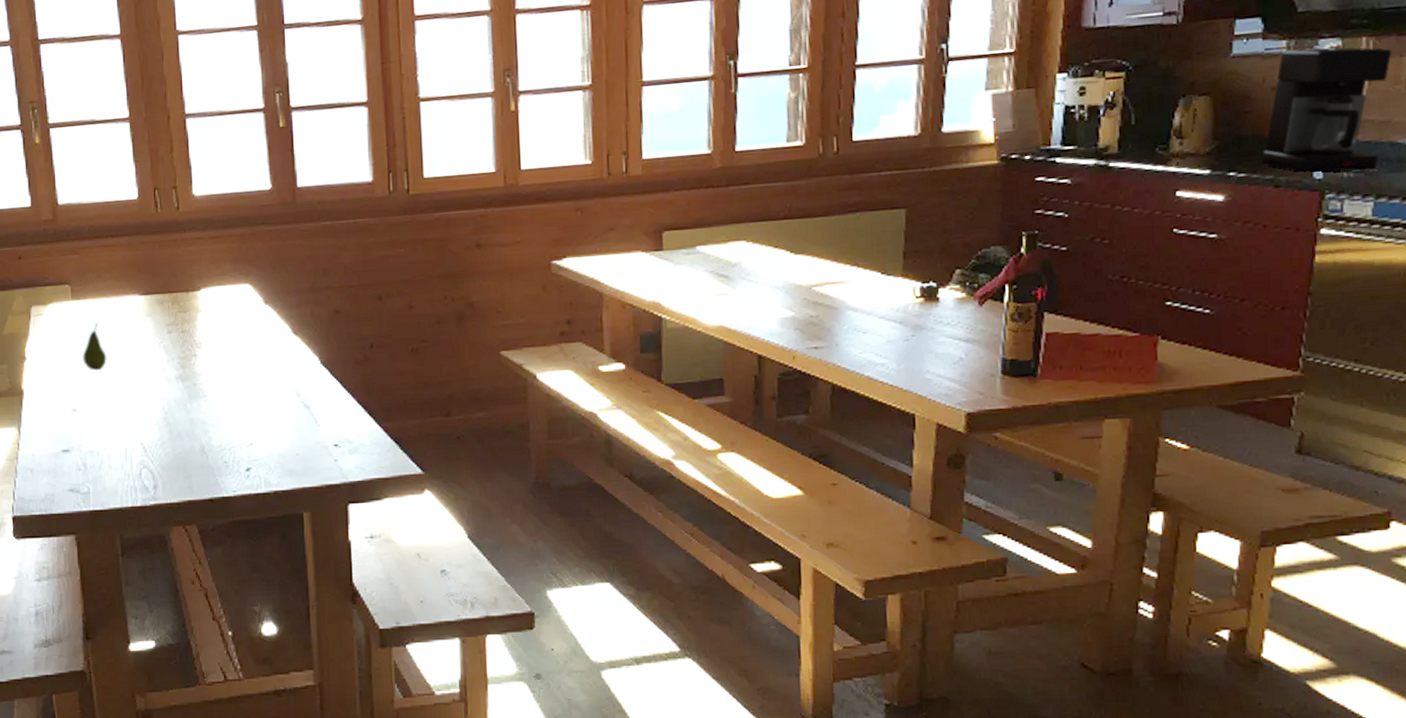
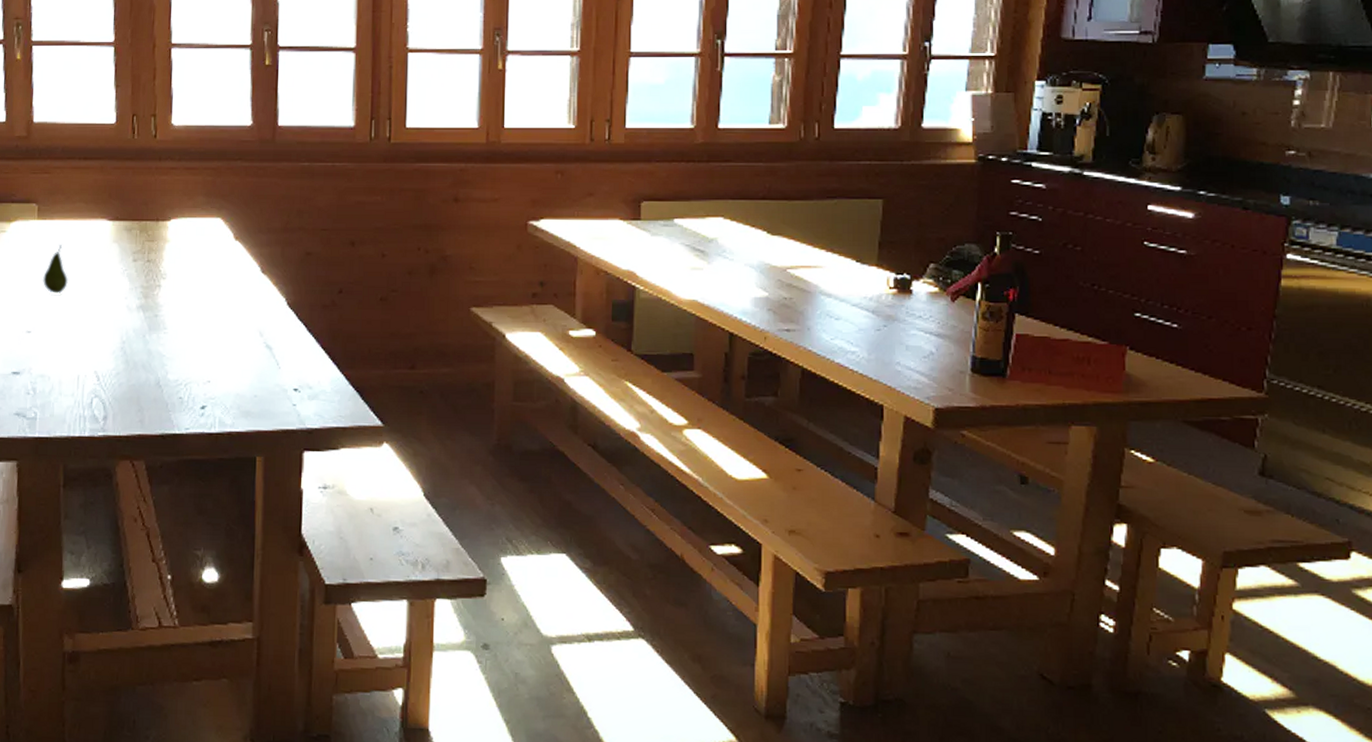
coffee maker: present [1261,47,1392,173] -> none [1231,78,1358,201]

